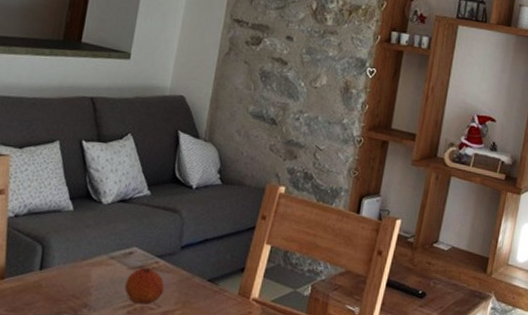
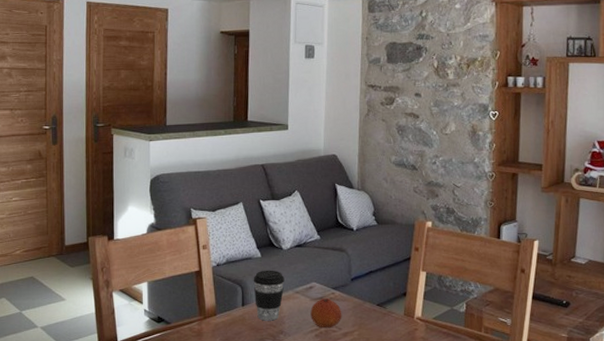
coffee cup: none [57,227,99,291] -> present [253,270,285,321]

